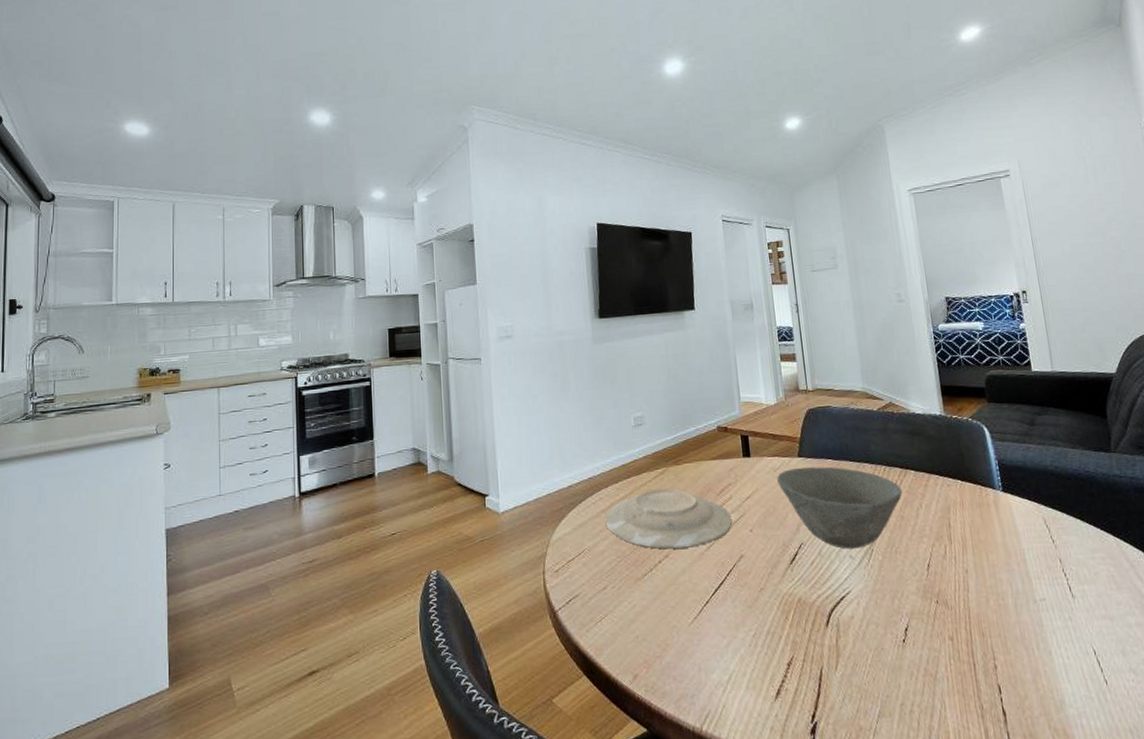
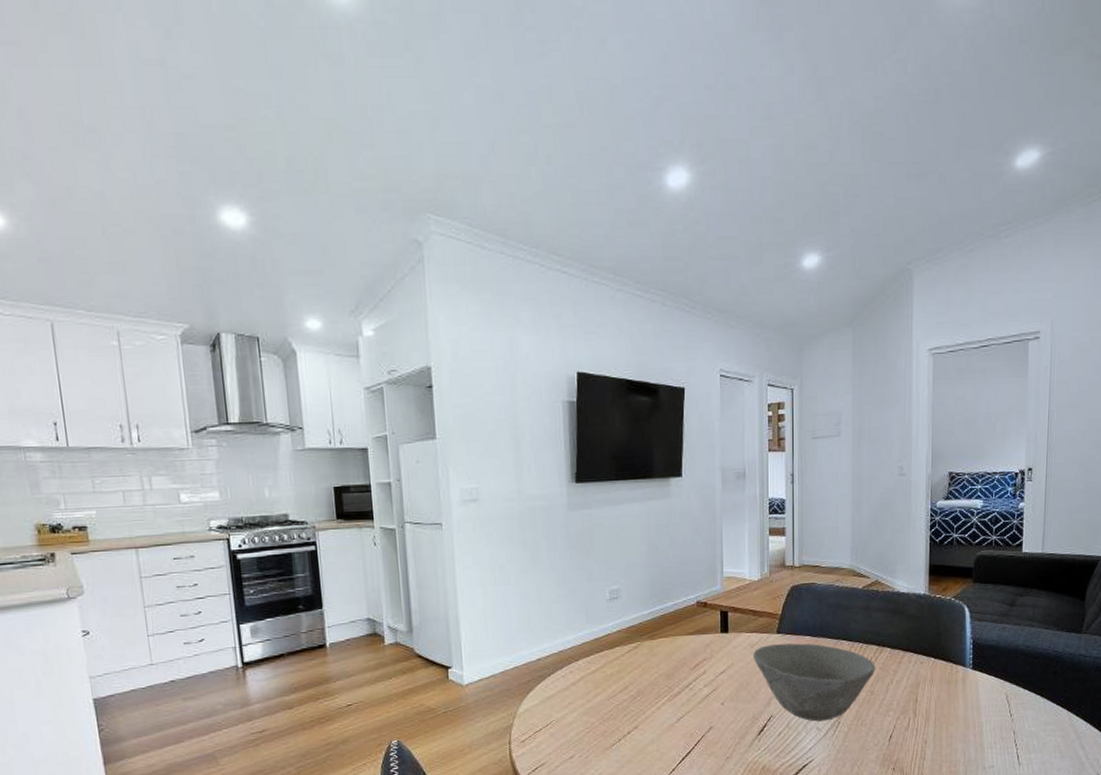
plate: present [605,488,732,549] -> none [574,662,704,721]

